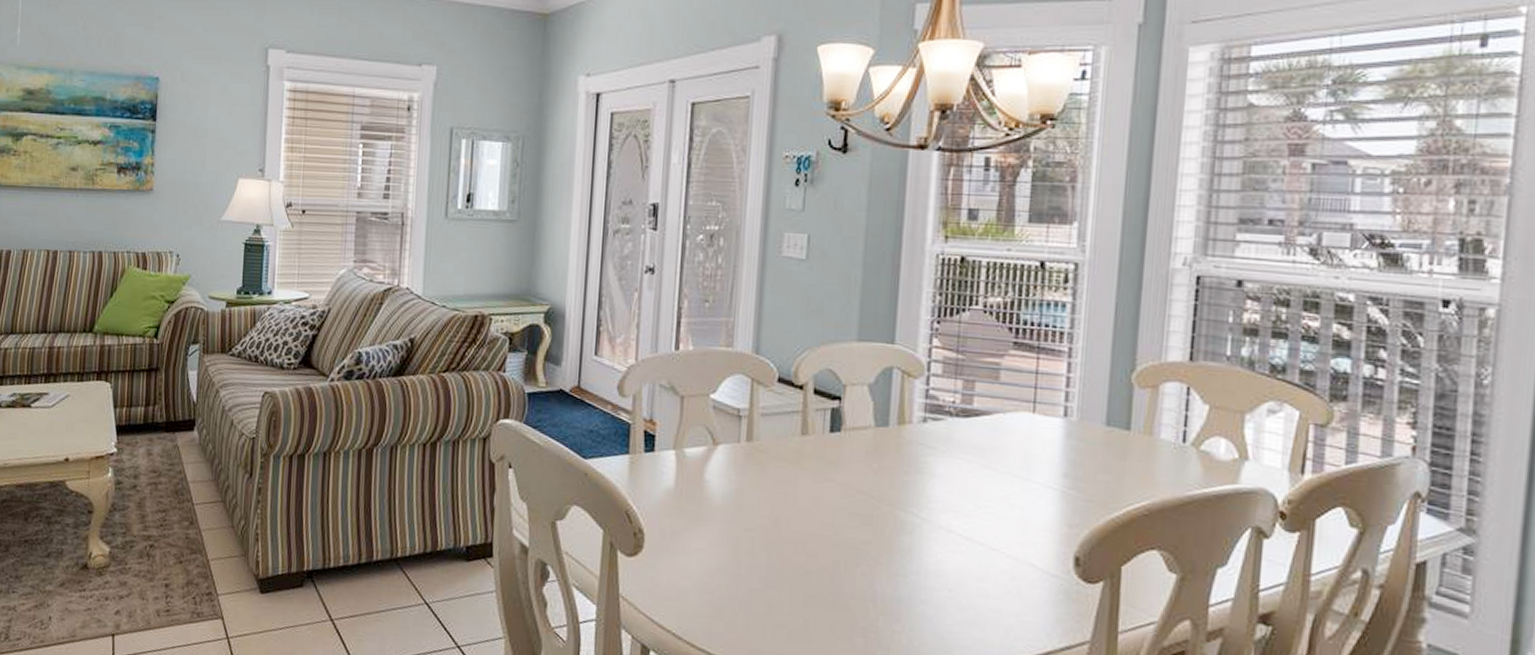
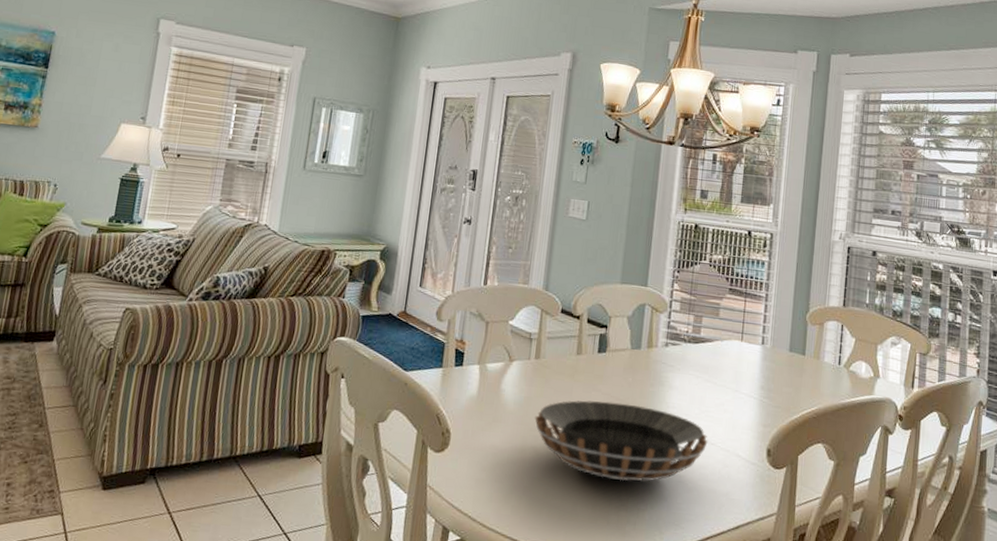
decorative bowl: none [750,493,988,597] -> present [535,400,708,482]

